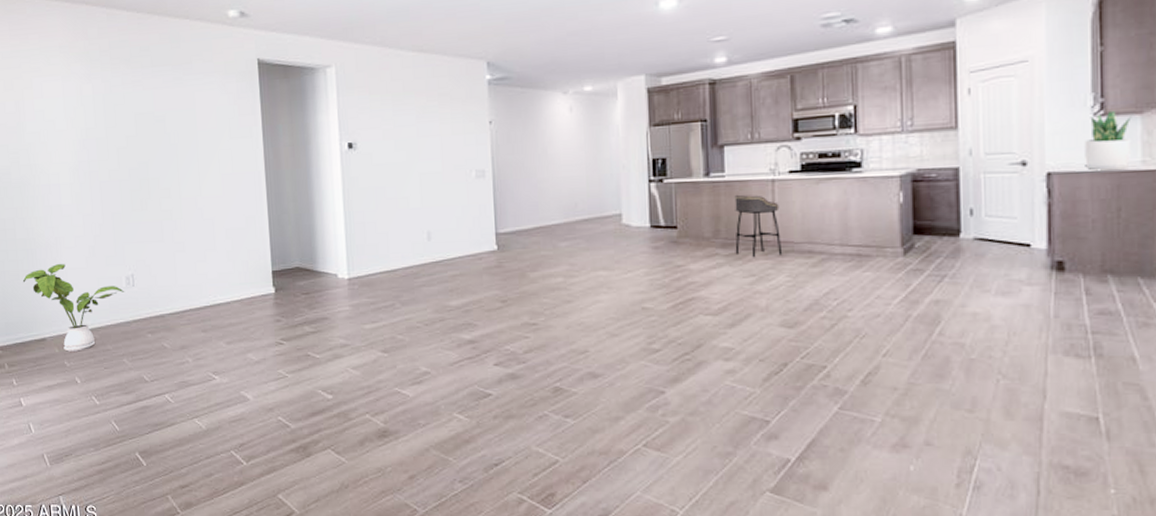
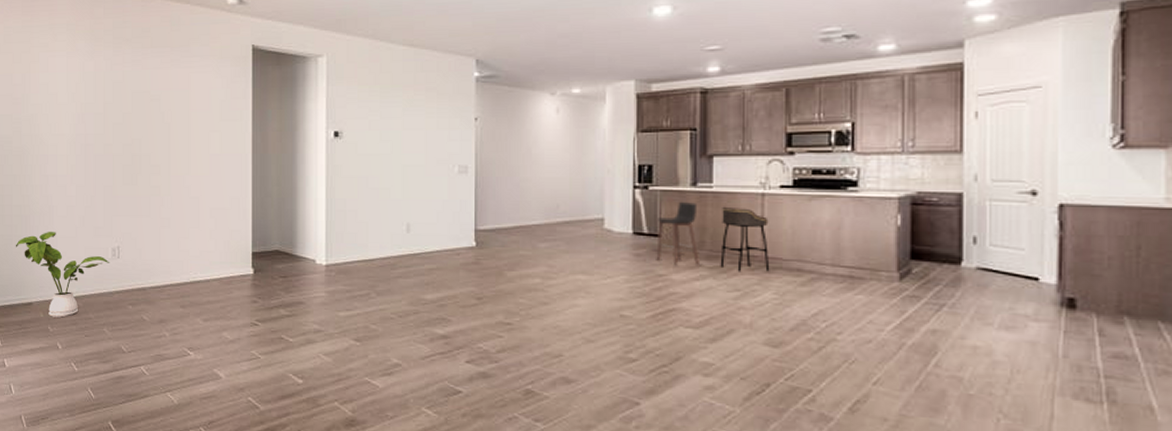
bar stool: none [673,192,716,256] -> present [656,202,699,266]
planter: present [1084,110,1132,171] -> none [1102,143,1155,206]

